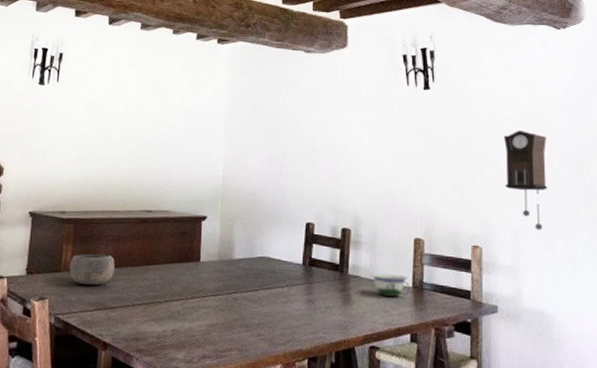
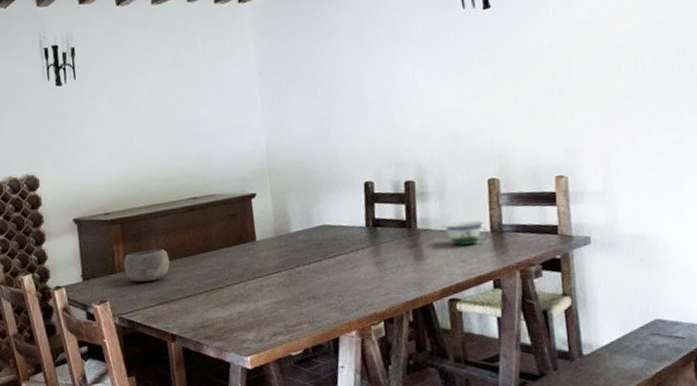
pendulum clock: present [503,130,548,230] -> none [584,35,643,147]

